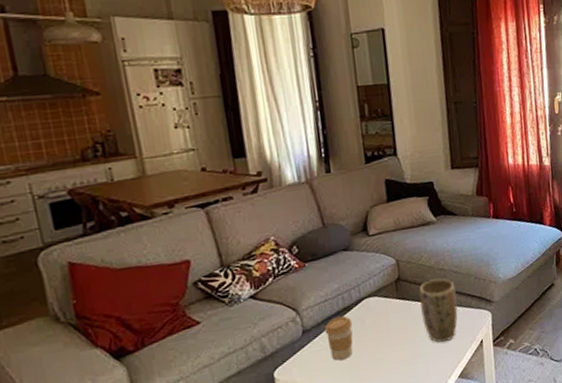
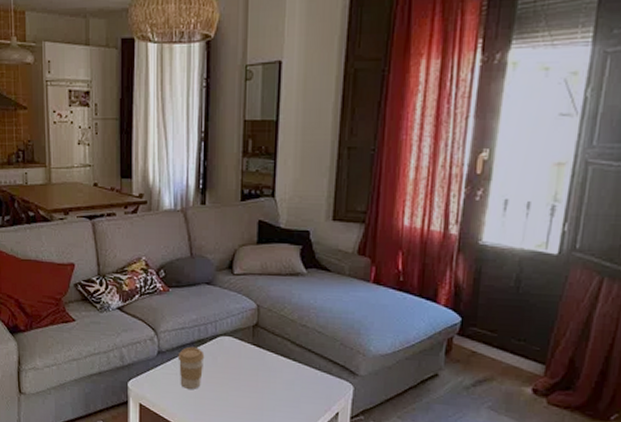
plant pot: present [418,278,458,343] -> none [275,334,317,402]

